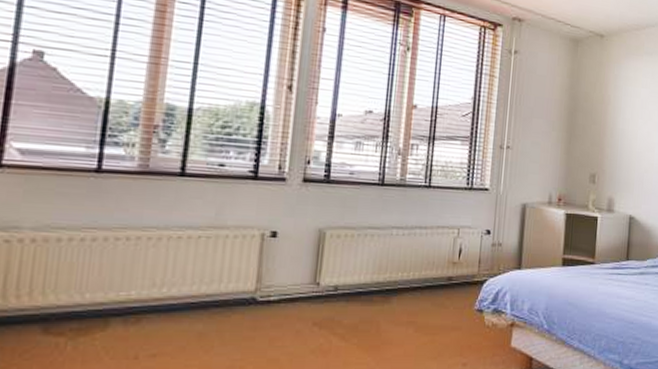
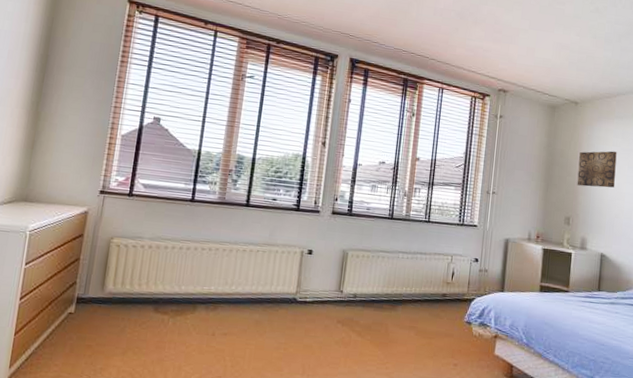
wall art: none [603,93,646,138] -> present [577,151,617,188]

